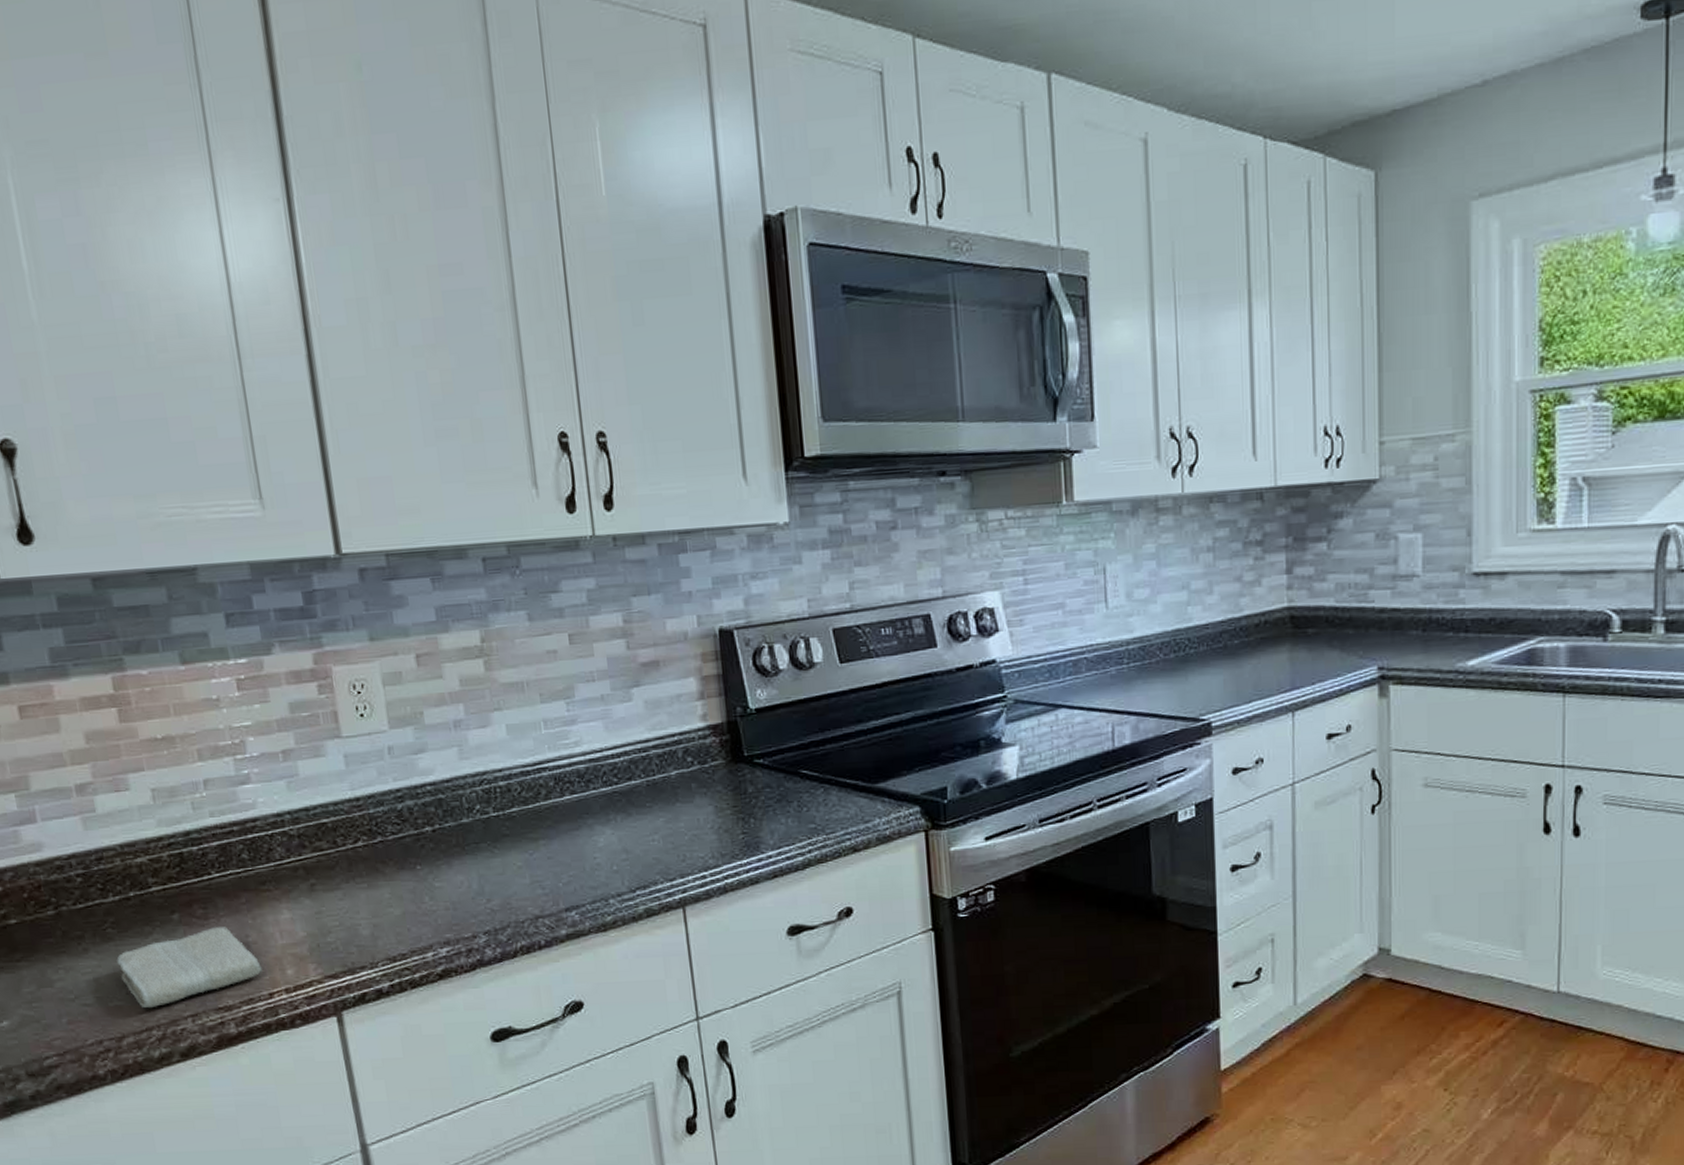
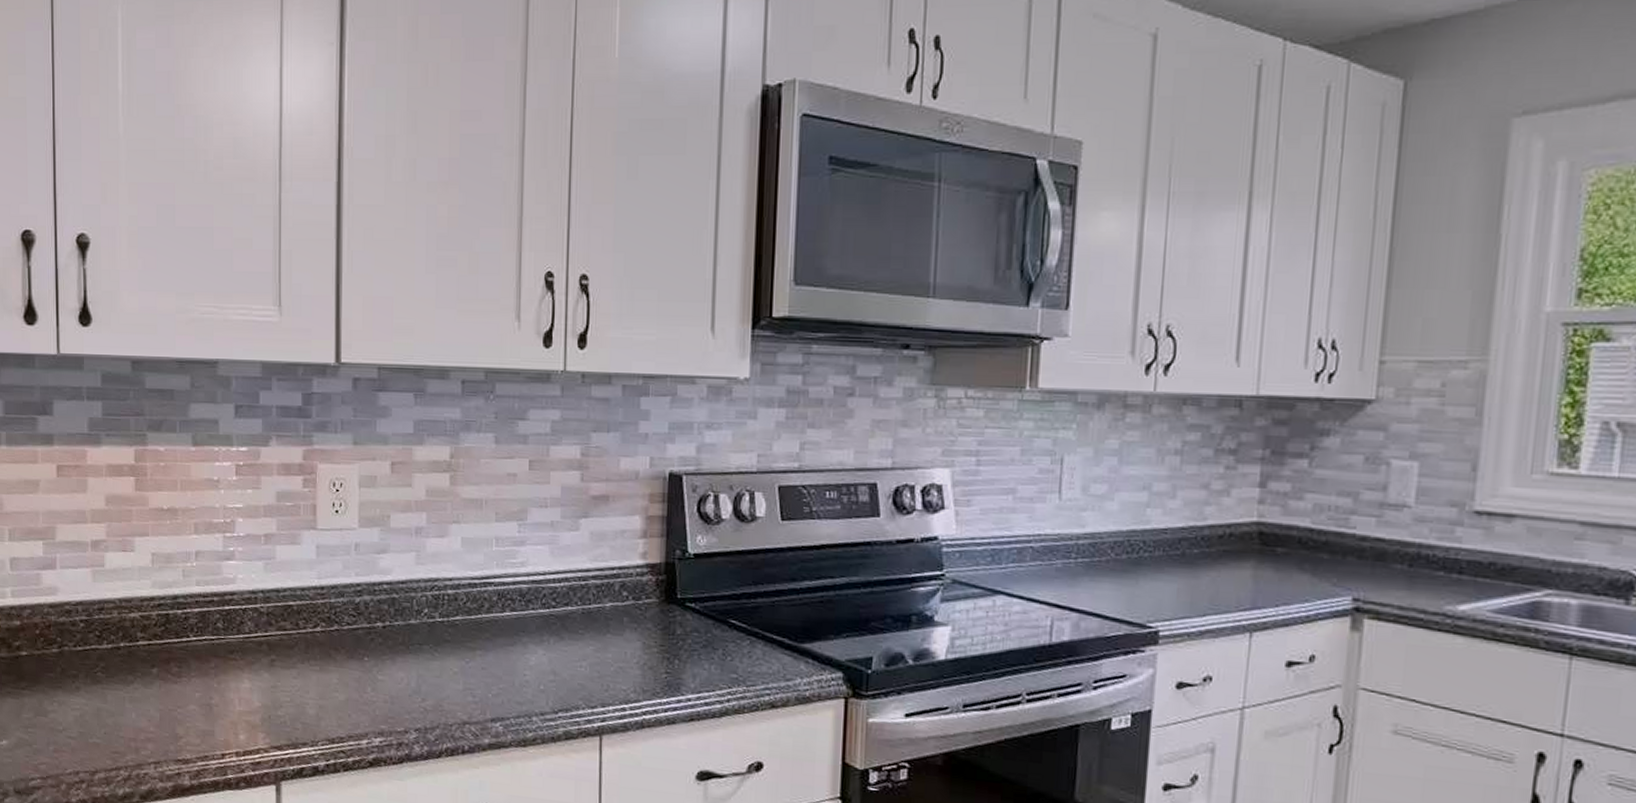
washcloth: present [116,927,262,1009] -> none [101,685,219,750]

